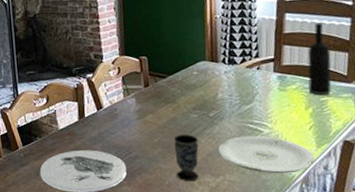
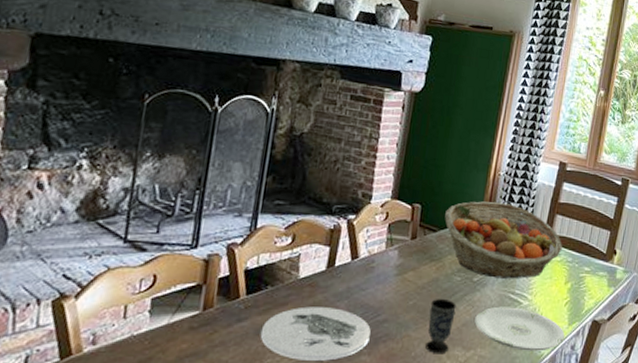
fruit basket: none [171,43,296,112] -> present [445,201,562,279]
wine bottle: present [307,23,332,96] -> none [571,197,596,272]

